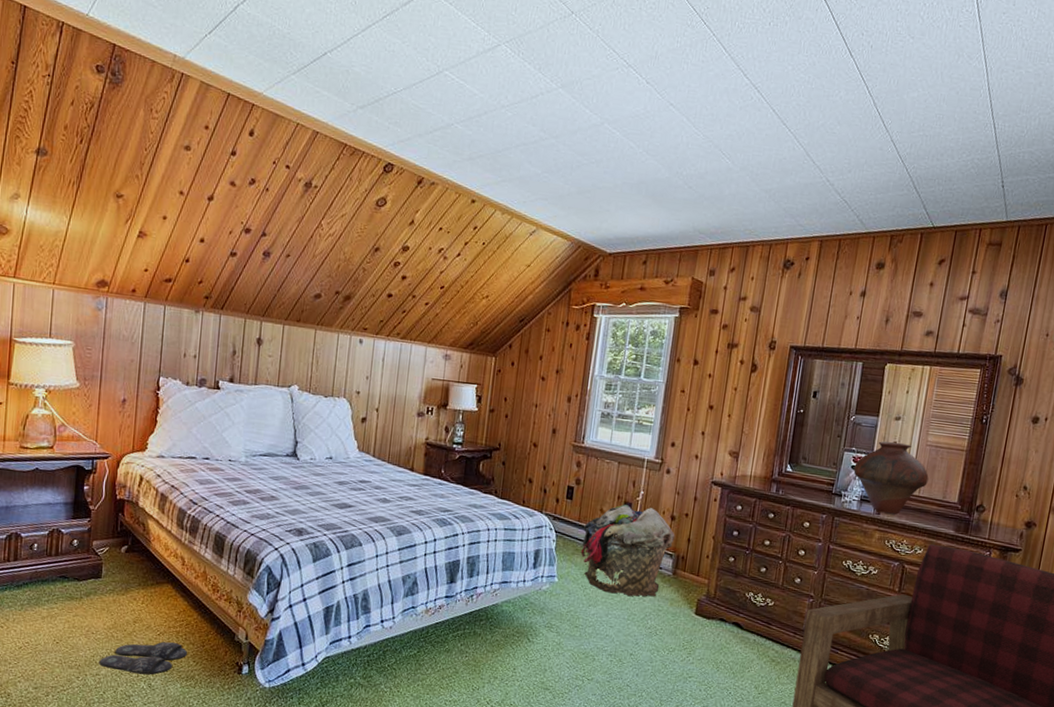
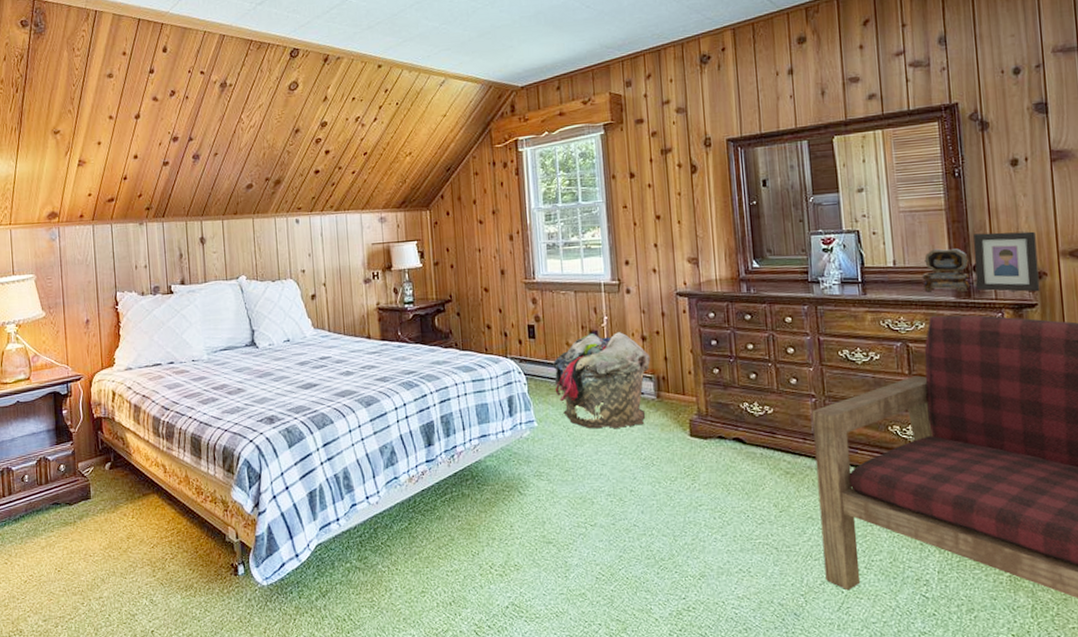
slippers: present [99,641,187,675] -> none [100,553,182,591]
vase: present [853,441,929,515] -> none [825,215,911,292]
jewelry box: none [930,484,976,528] -> present [922,248,970,293]
picture frame: none [974,478,1036,539] -> present [973,231,1040,292]

